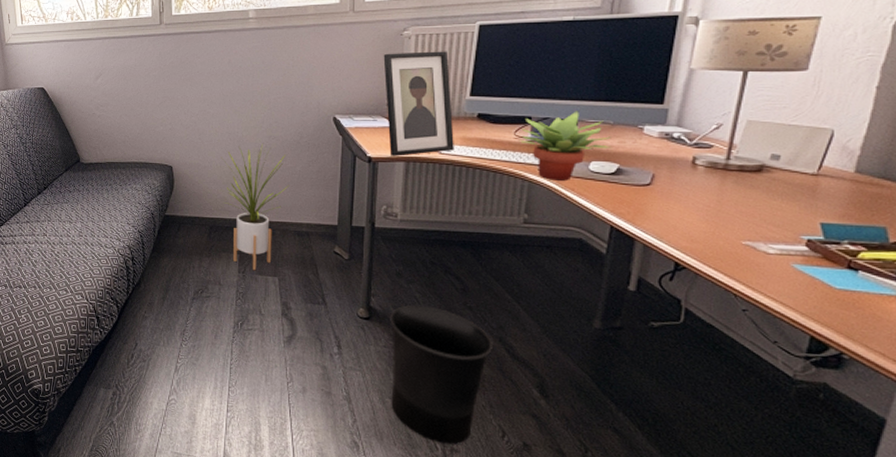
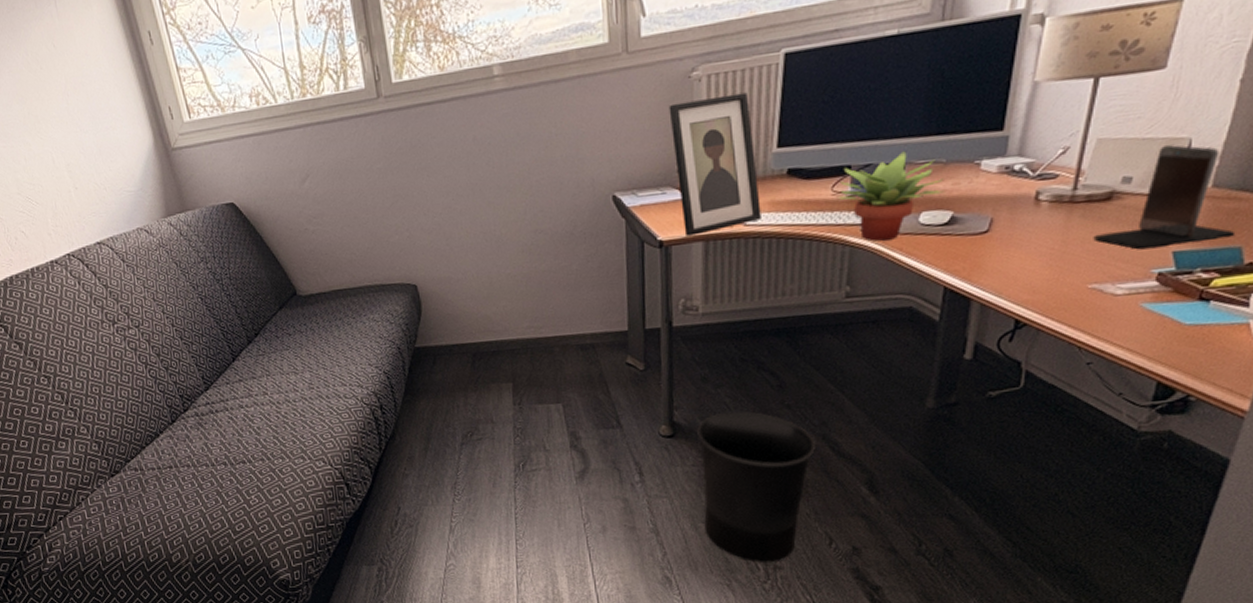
house plant: present [221,143,289,271] -> none [477,240,565,400]
phone stand: none [746,133,880,218] -> present [1093,145,1236,249]

